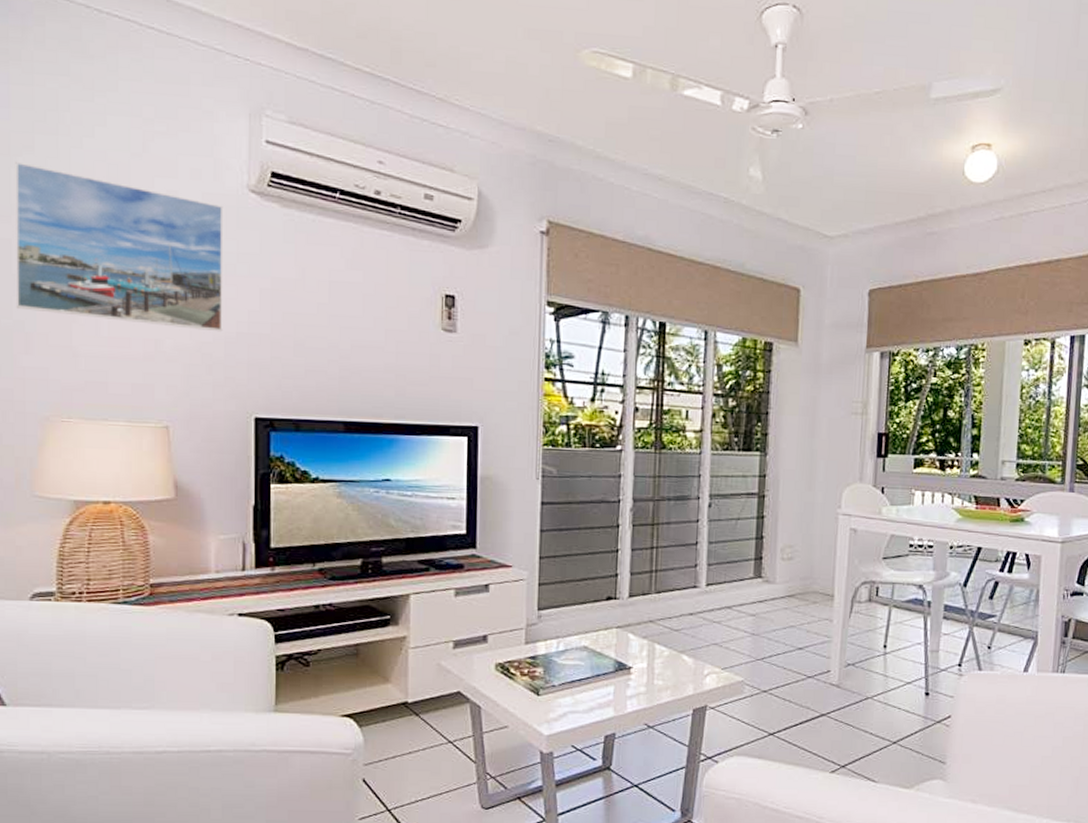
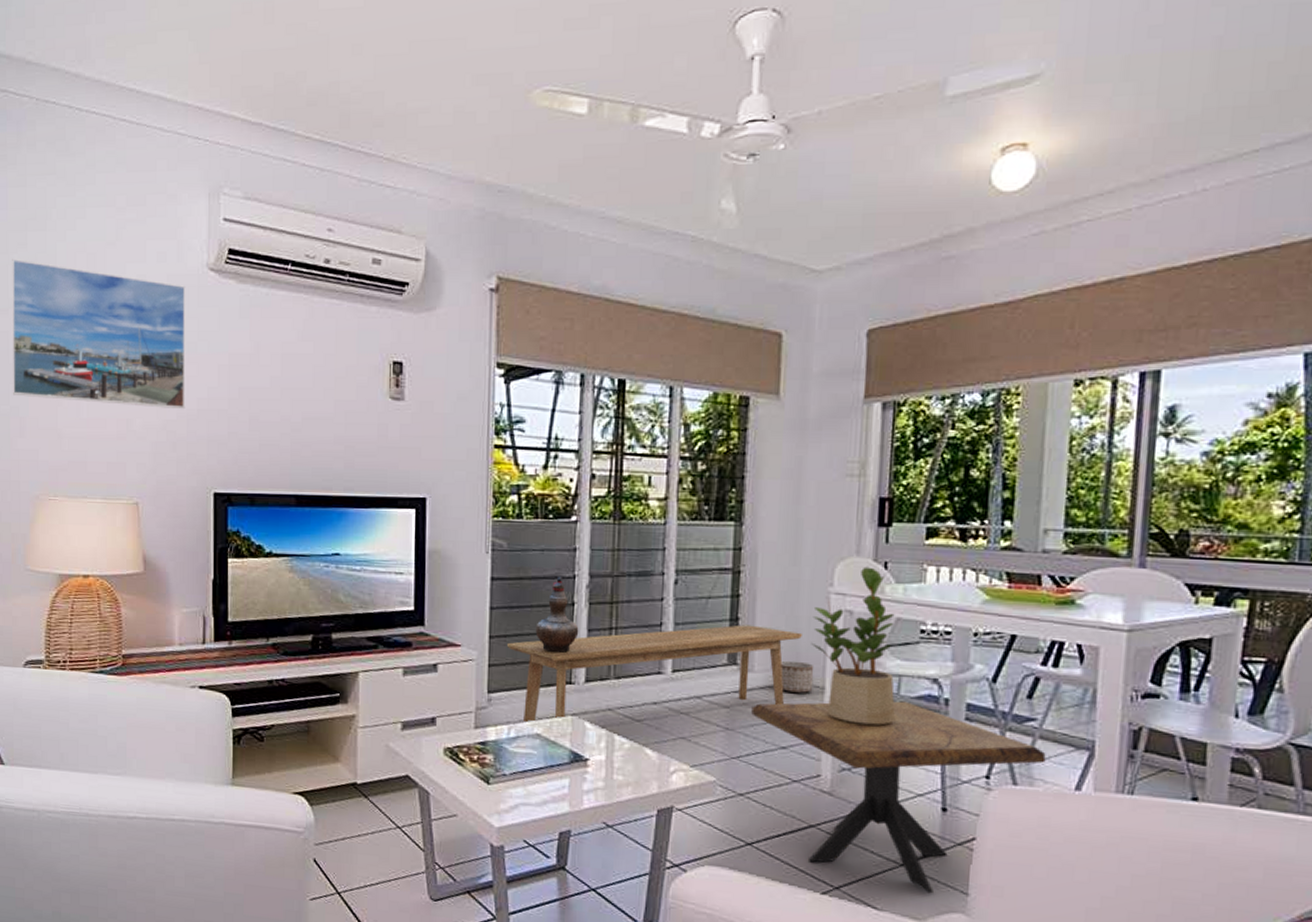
bench: none [555,542,816,635] -> present [506,624,802,721]
decorative vase: none [583,501,624,572] -> present [535,577,579,654]
side table: none [774,604,1003,765] -> present [751,701,1046,894]
planter: none [798,573,826,602] -> present [780,660,814,694]
potted plant: none [823,491,890,626] -> present [811,567,895,725]

